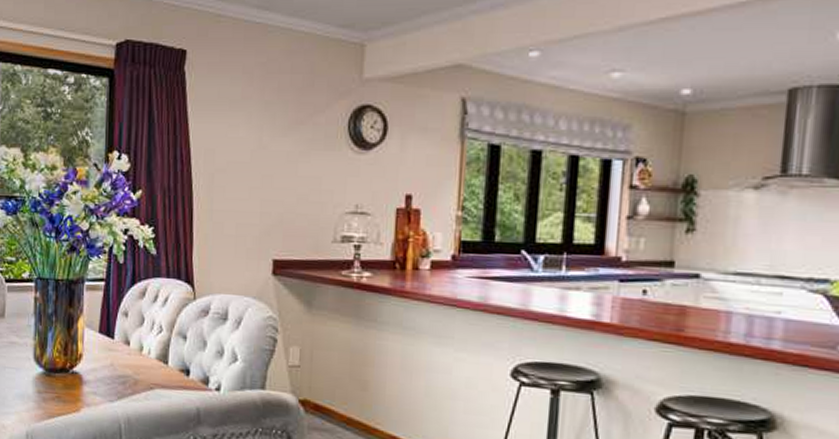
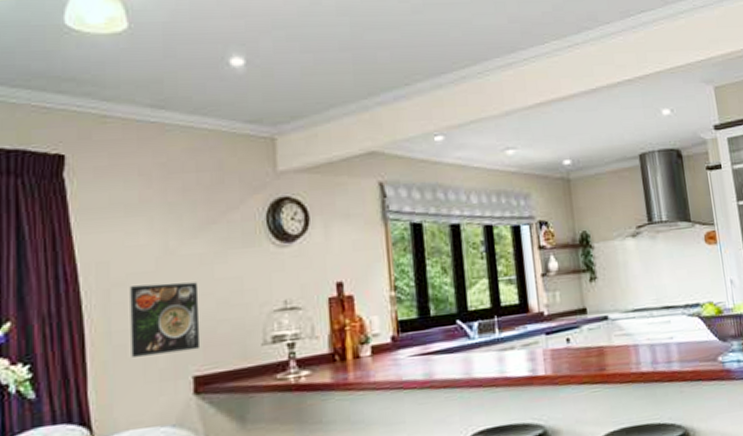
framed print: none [226,173,284,237] -> present [130,282,201,357]

